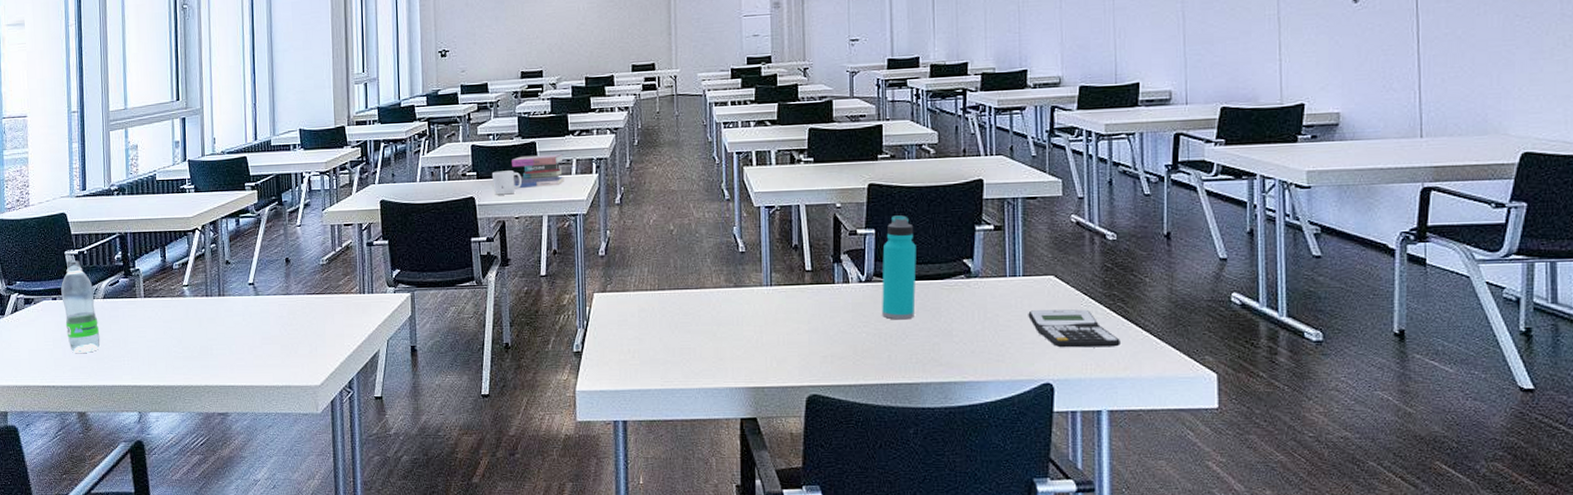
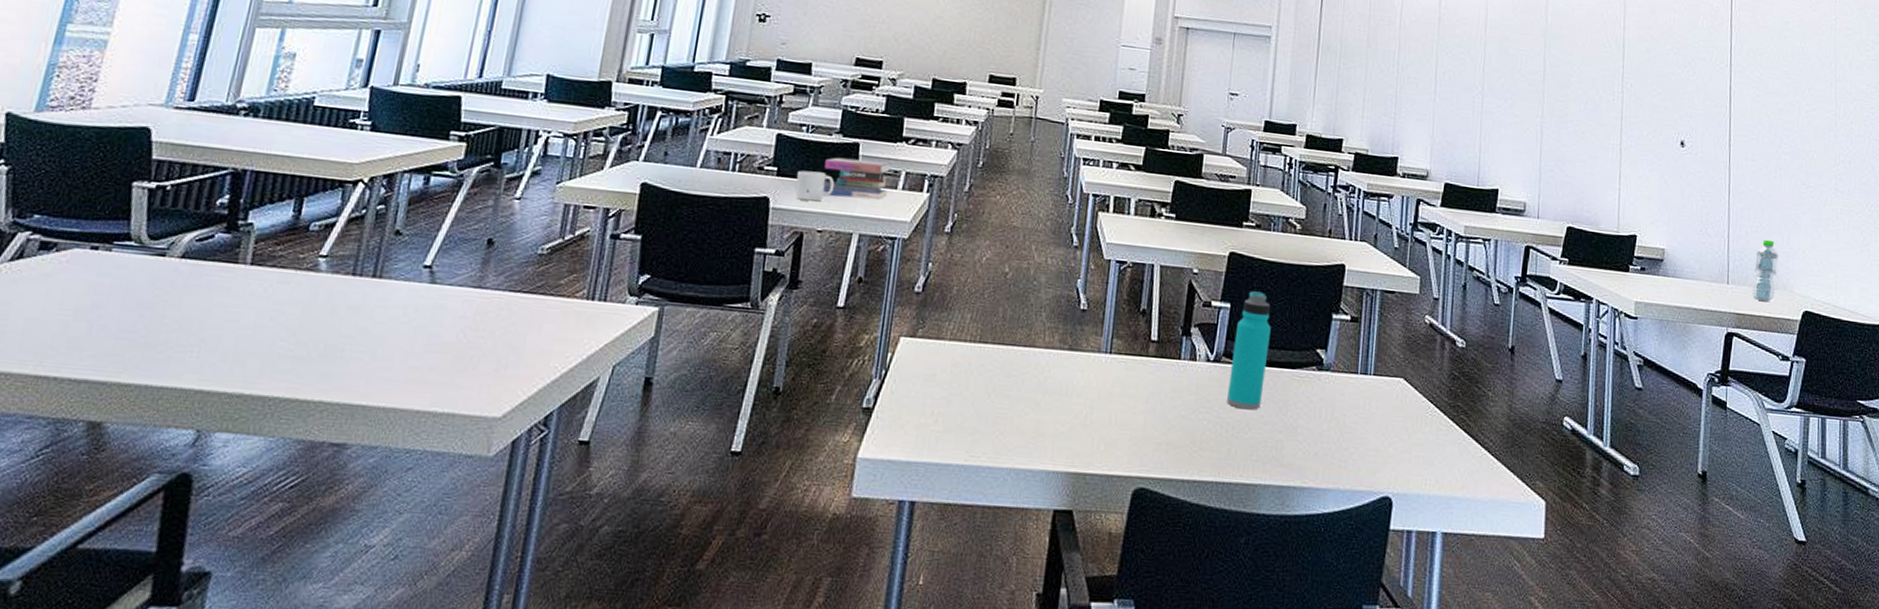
bottle: present [61,260,100,354] -> none [101,196,168,335]
calculator: present [1028,309,1120,348] -> none [1374,414,1460,463]
water bottle: none [1454,83,1486,150] -> present [1752,239,1778,302]

